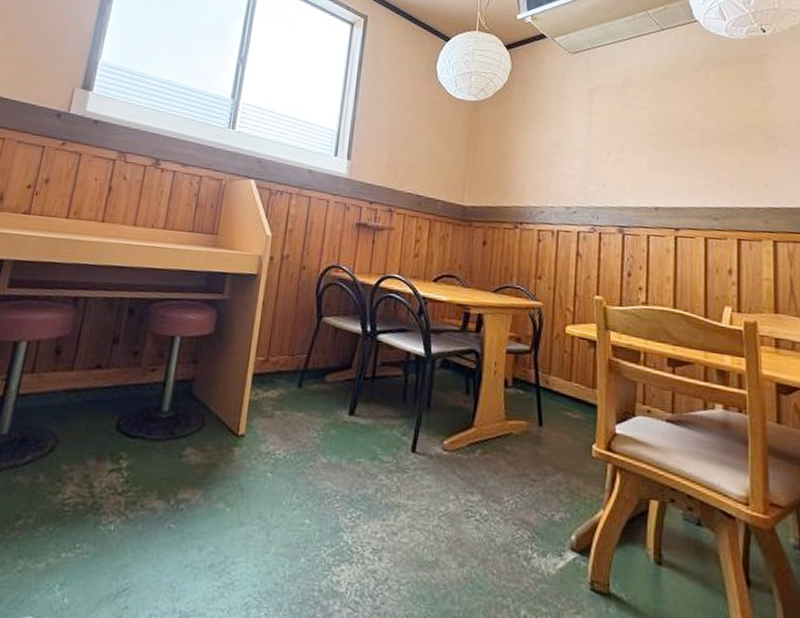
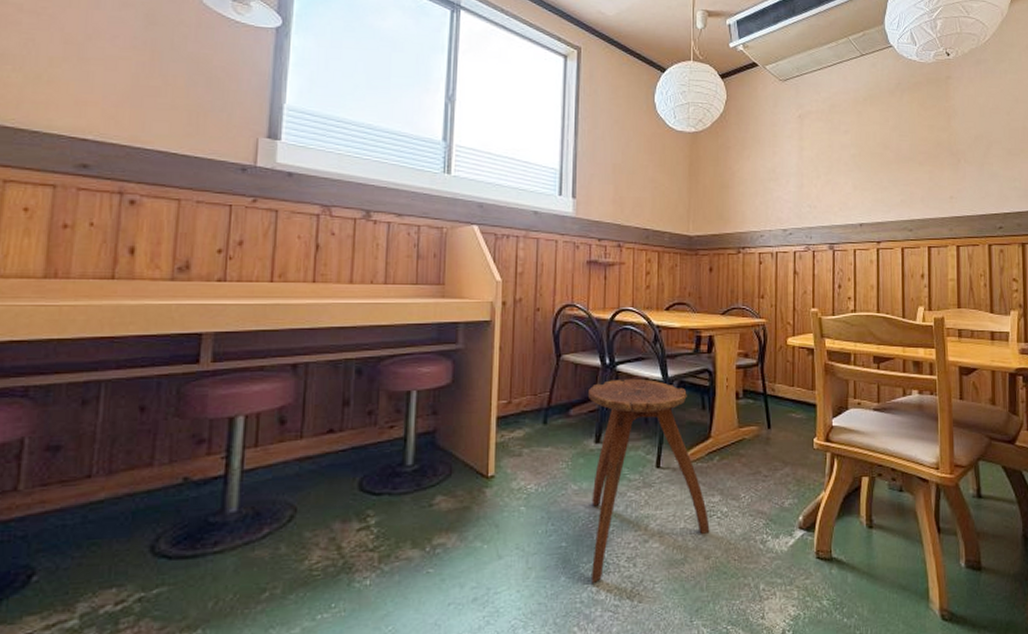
stool: none [331,349,467,571] -> present [587,378,710,583]

